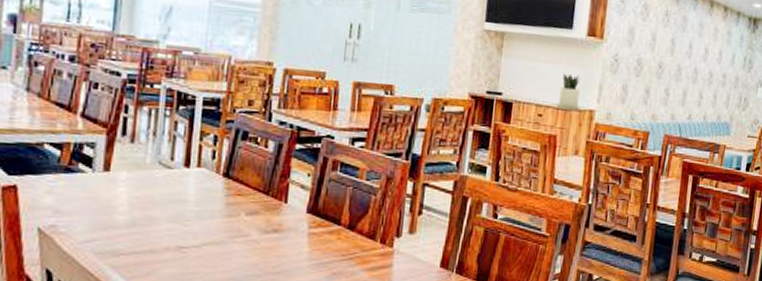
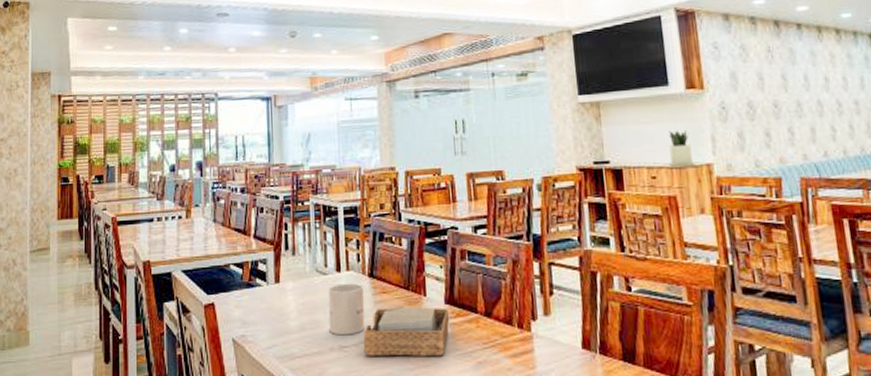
mug: none [167,180,215,236] -> present [328,283,365,336]
napkin holder: none [205,211,310,265] -> present [363,307,450,357]

